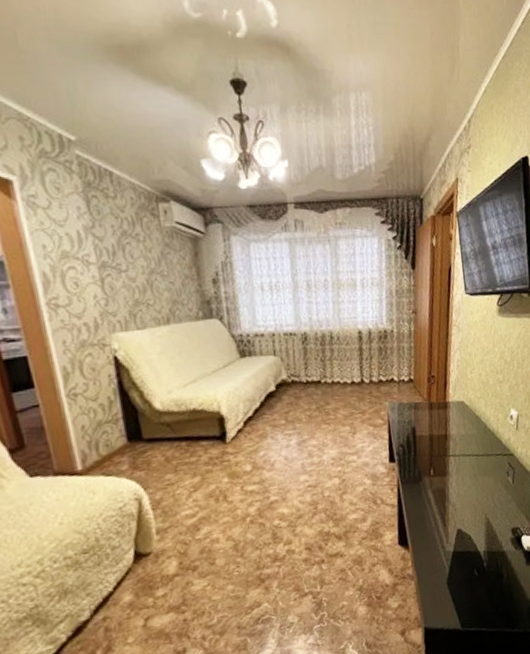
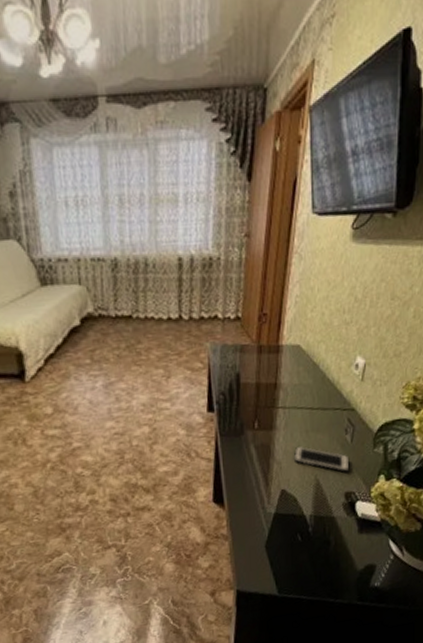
cell phone: none [465,489,514,510] -> present [293,446,350,472]

